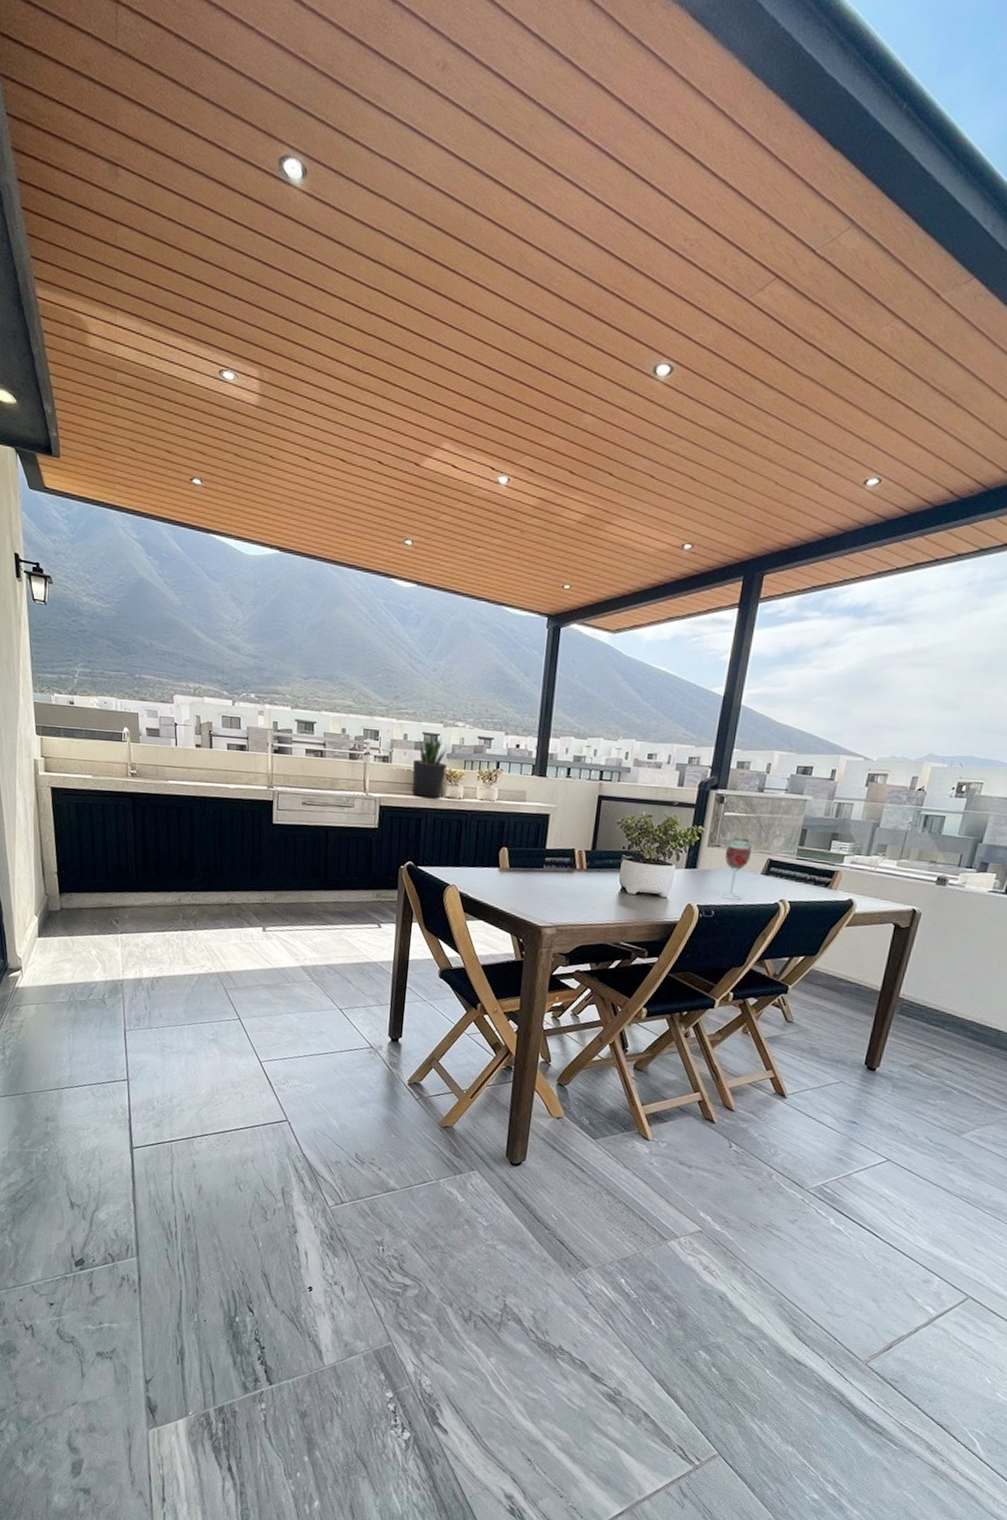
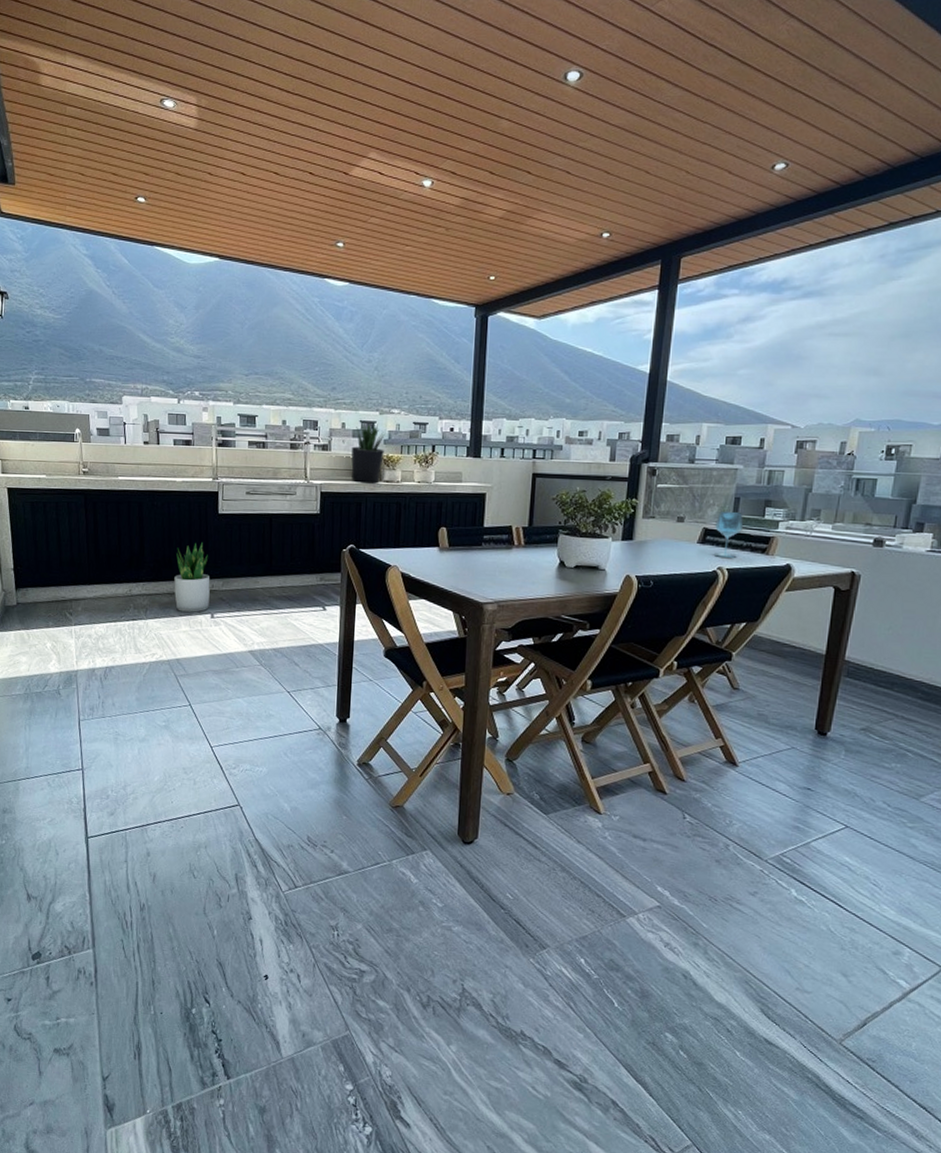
planter: none [225,852,263,925] -> present [174,542,210,613]
wineglass: present [719,837,752,900] -> none [657,508,687,570]
wine glass: none [776,842,809,891] -> present [713,510,744,558]

